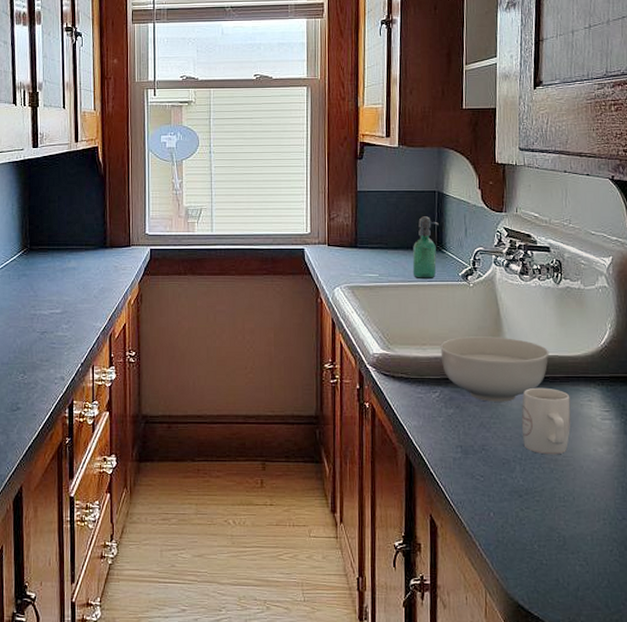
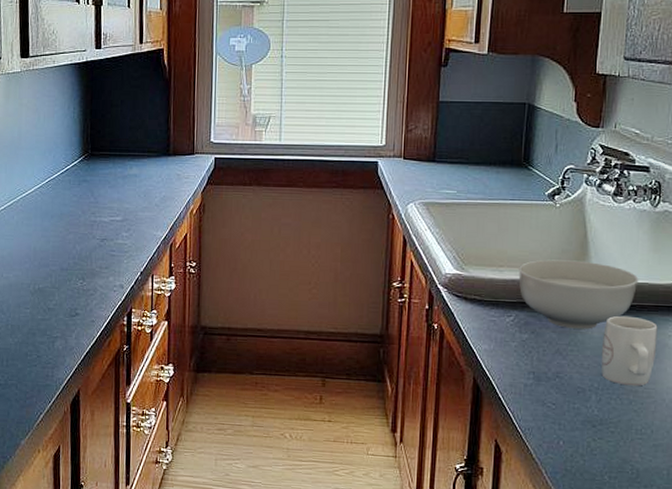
soap dispenser: present [412,216,439,279] -> none [494,130,527,198]

